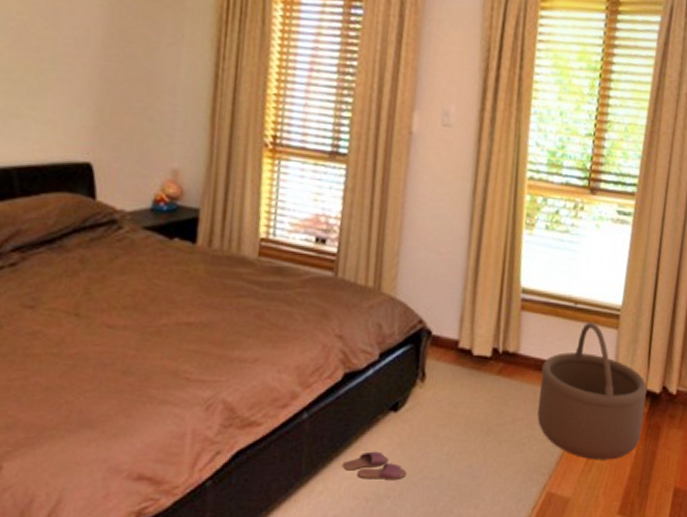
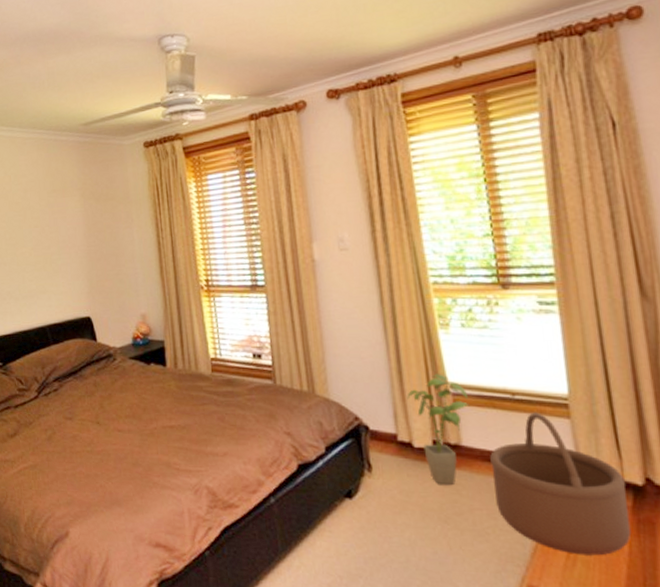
slippers: present [342,451,407,479] -> none [312,533,373,561]
house plant: none [477,277,536,394] -> present [407,374,470,484]

